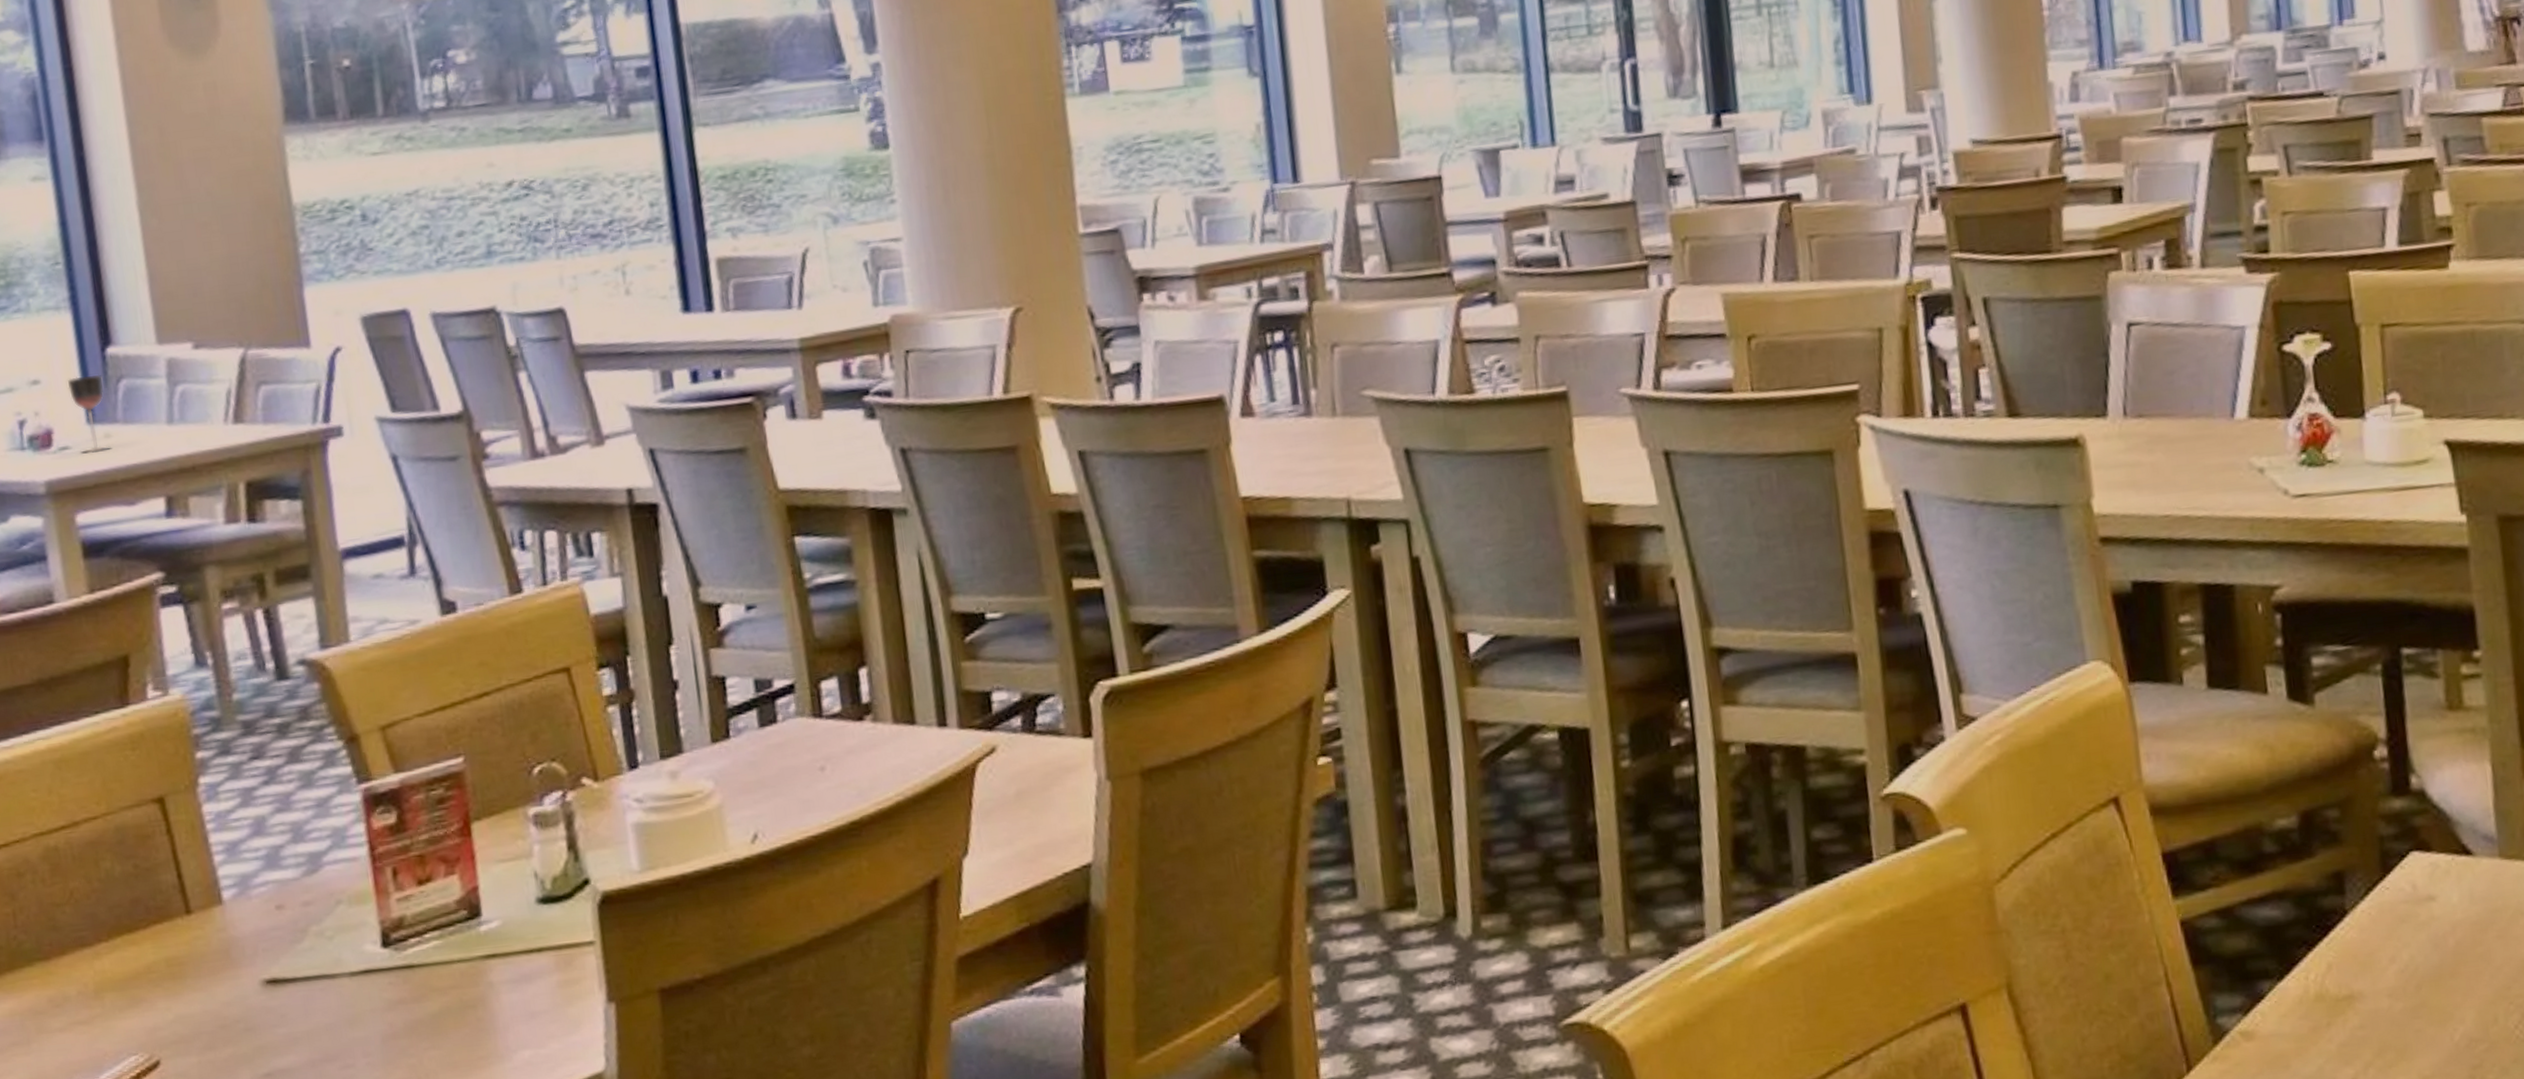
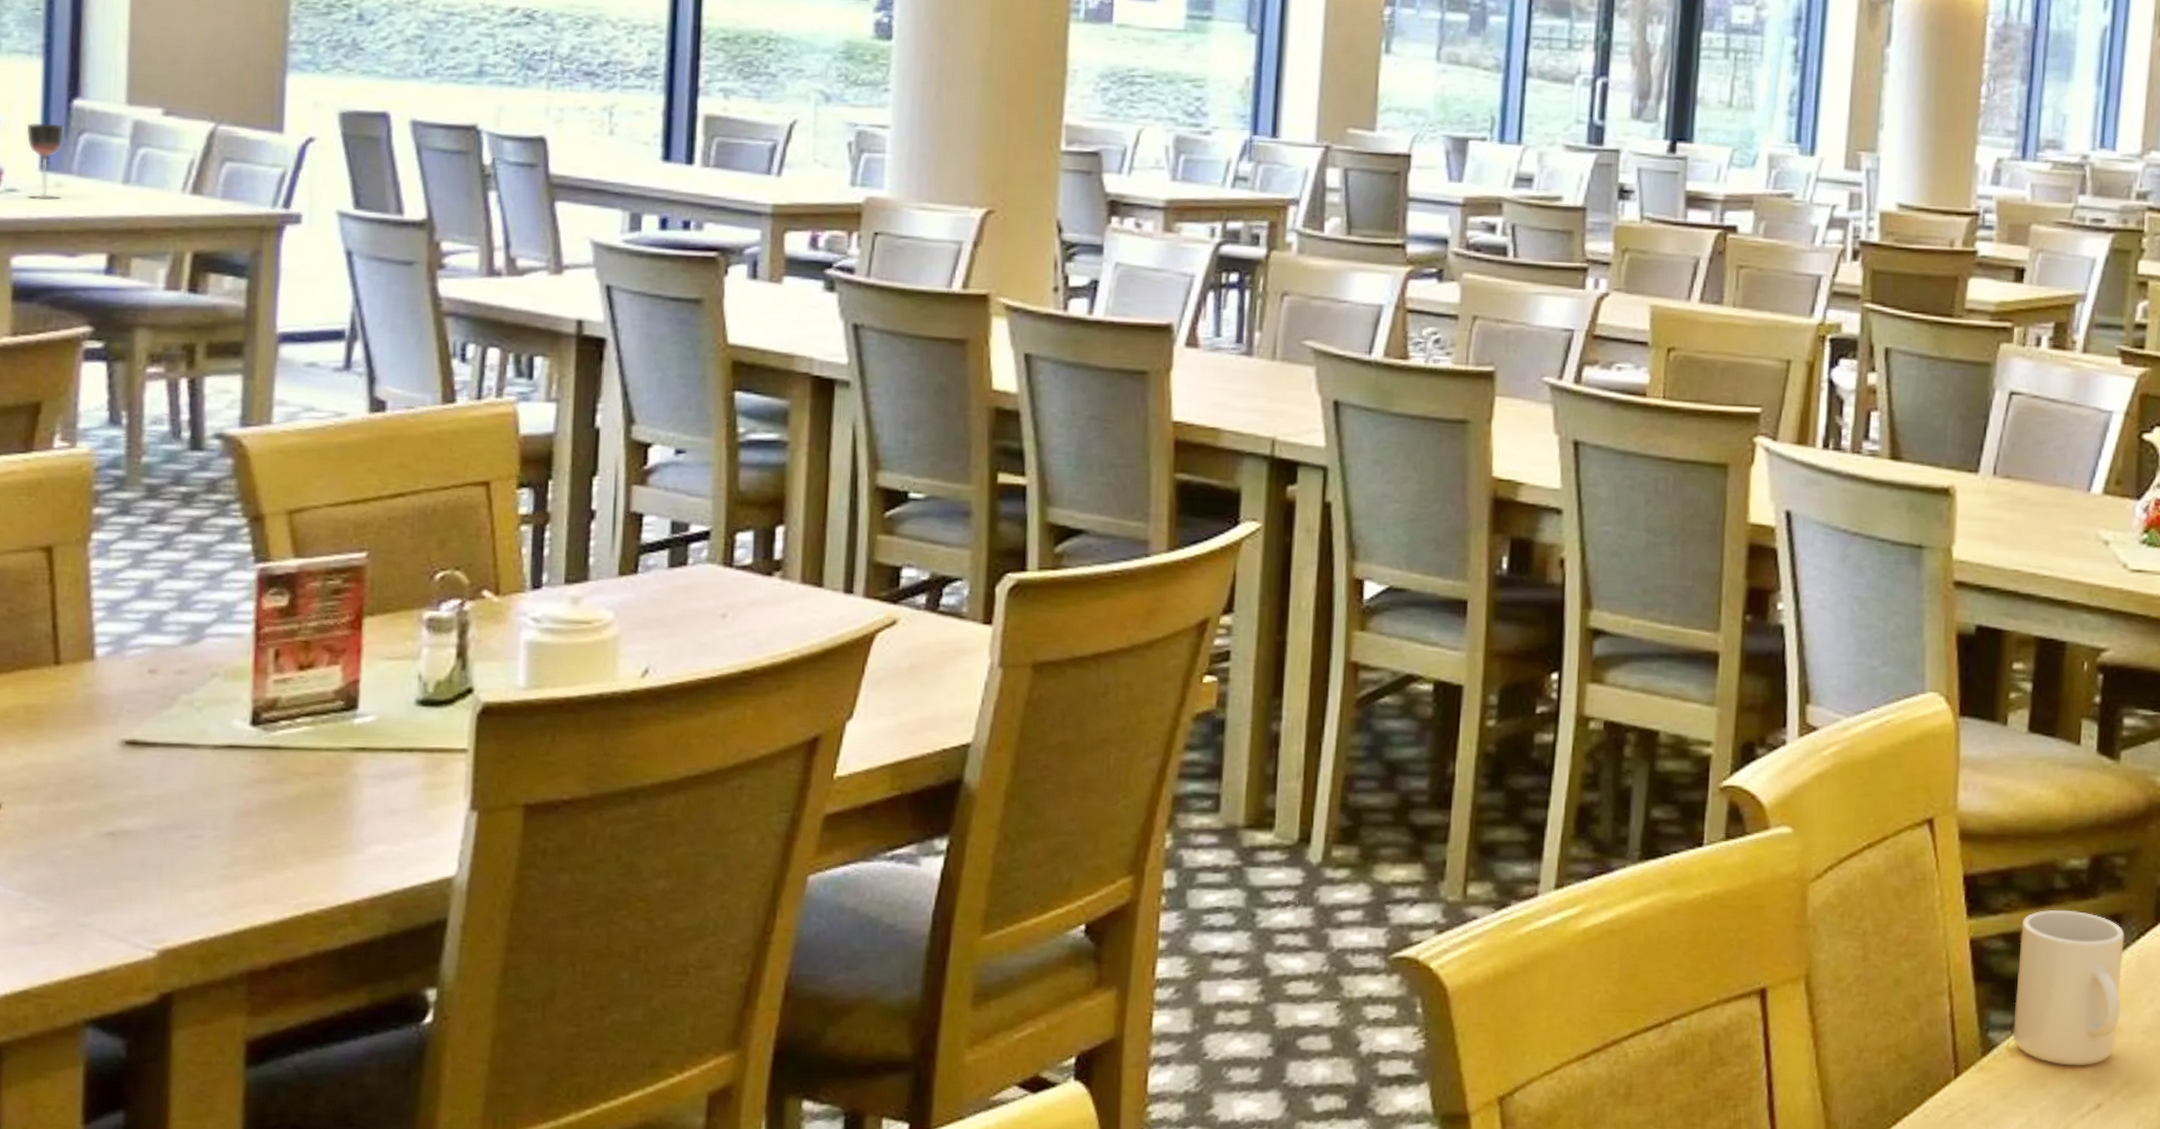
cup: none [2234,873,2361,1044] -> present [2012,909,2125,1066]

